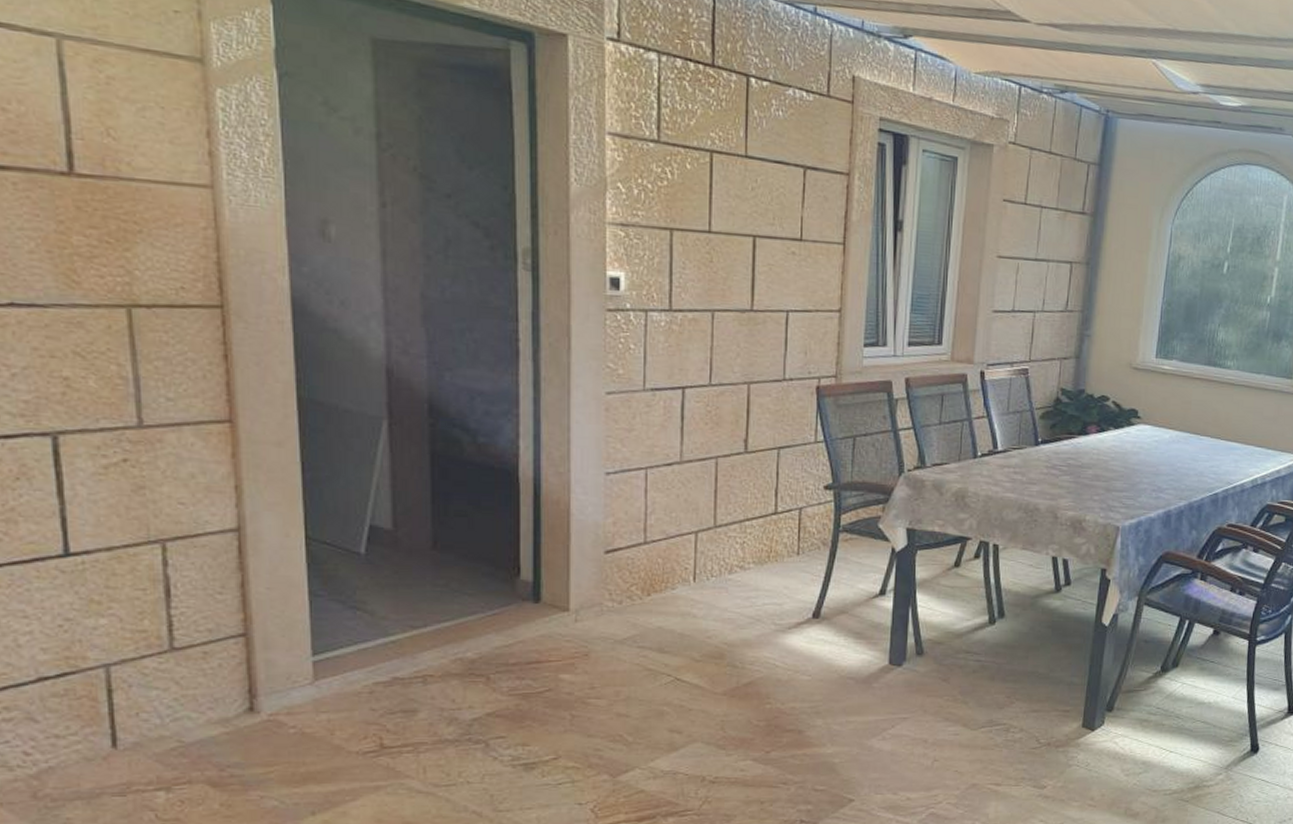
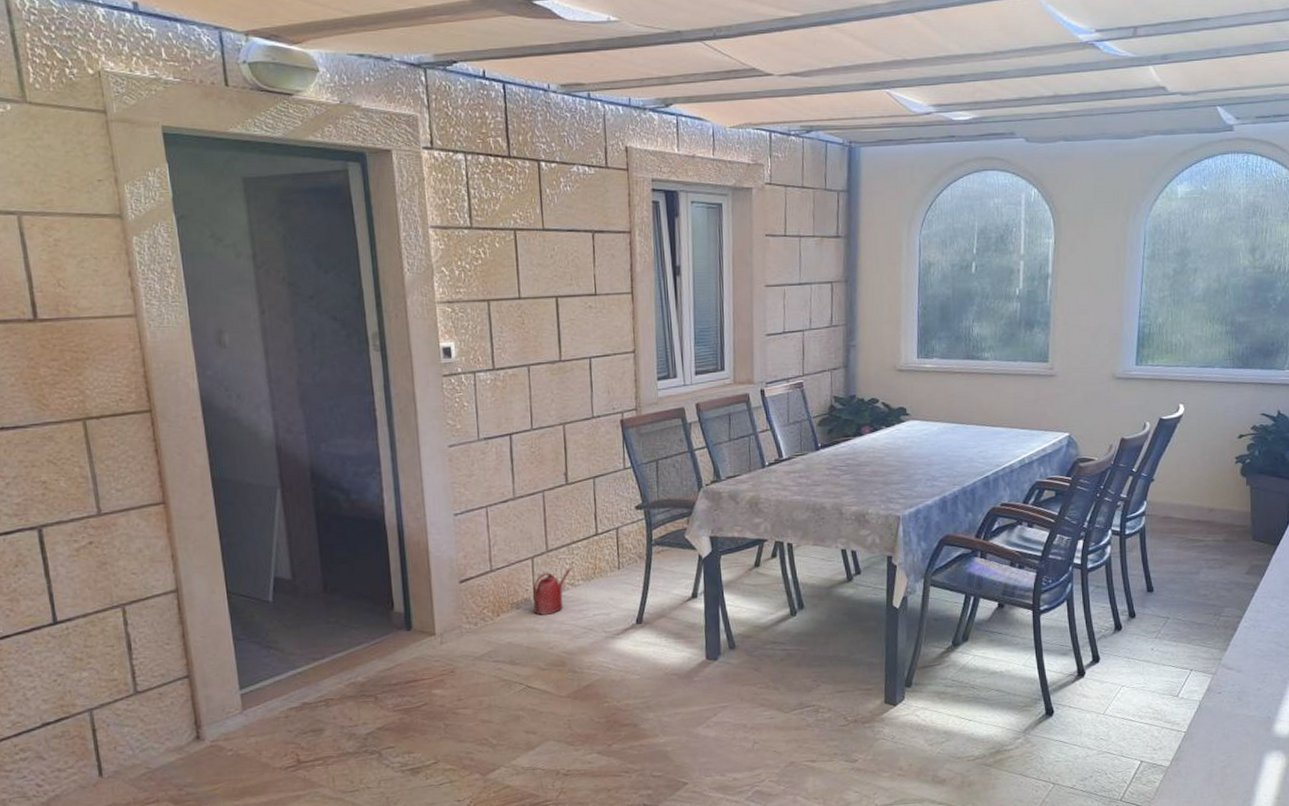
watering can: none [692,547,743,599] -> present [532,567,572,615]

